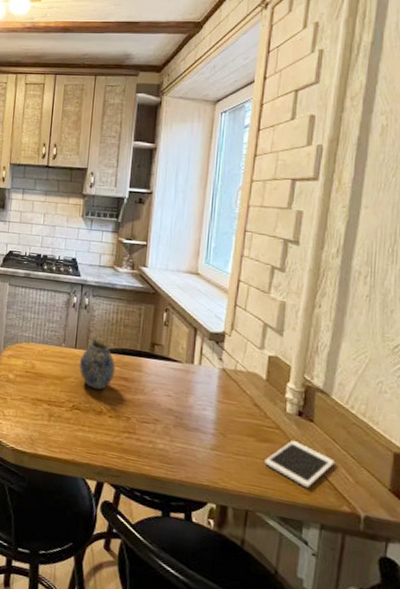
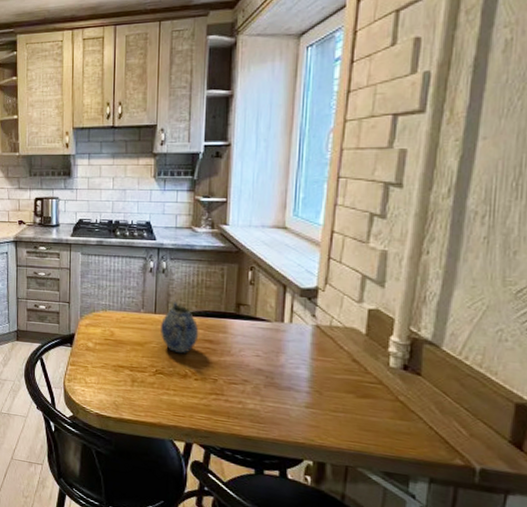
cell phone: present [264,439,335,488] -> none [365,394,447,443]

